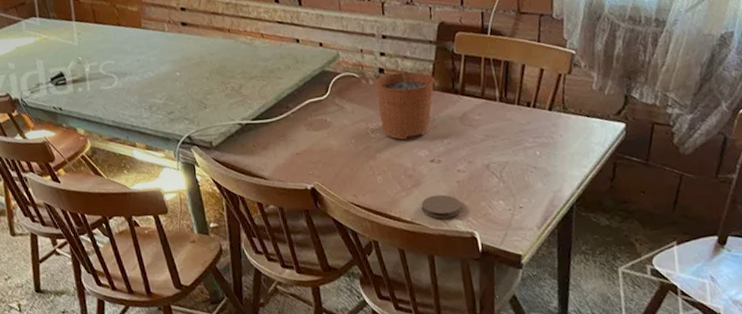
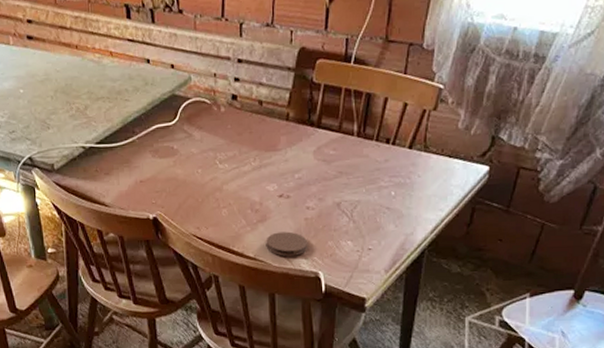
plant pot: present [375,53,435,140] -> none [227,78,290,172]

